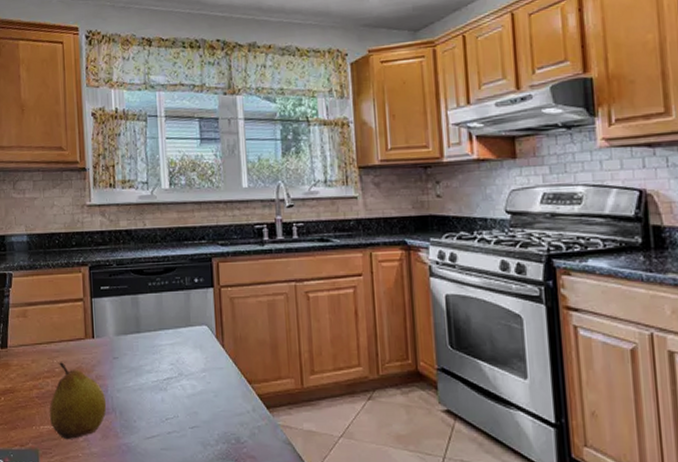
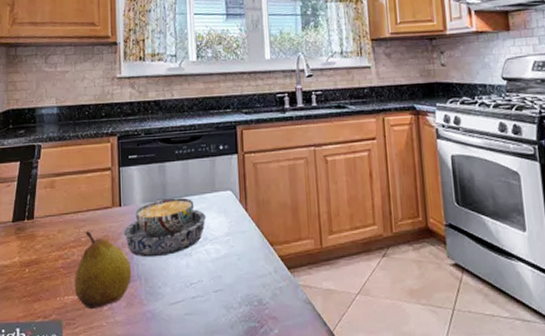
bowl: none [97,331,182,391] -> present [123,198,207,258]

